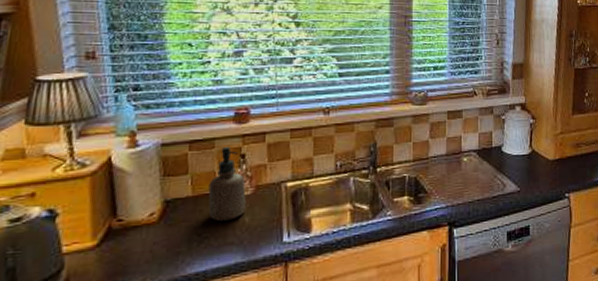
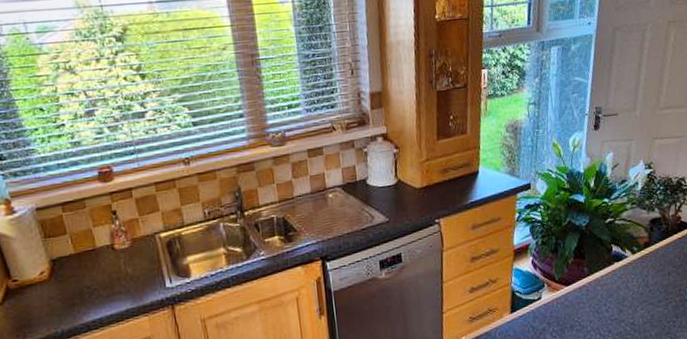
soap dispenser: present [208,146,246,222] -> none [87,204,126,274]

